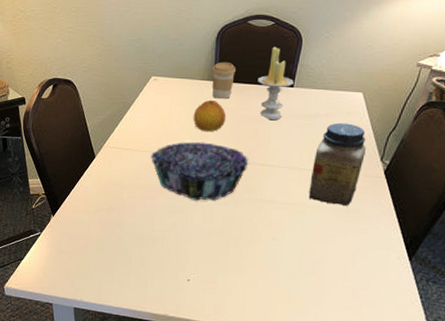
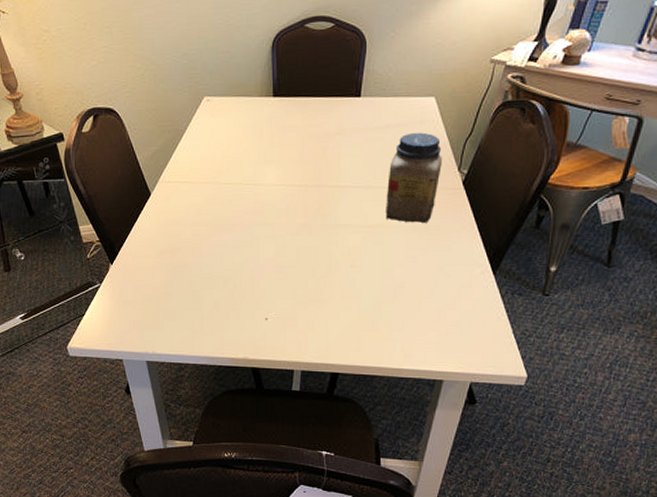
decorative bowl: present [150,141,249,201] -> none [211,167,319,232]
fruit: present [193,100,227,132] -> none [254,119,291,156]
coffee cup: present [212,61,236,100] -> none [270,73,296,118]
candle: present [257,46,294,121] -> none [321,52,360,136]

